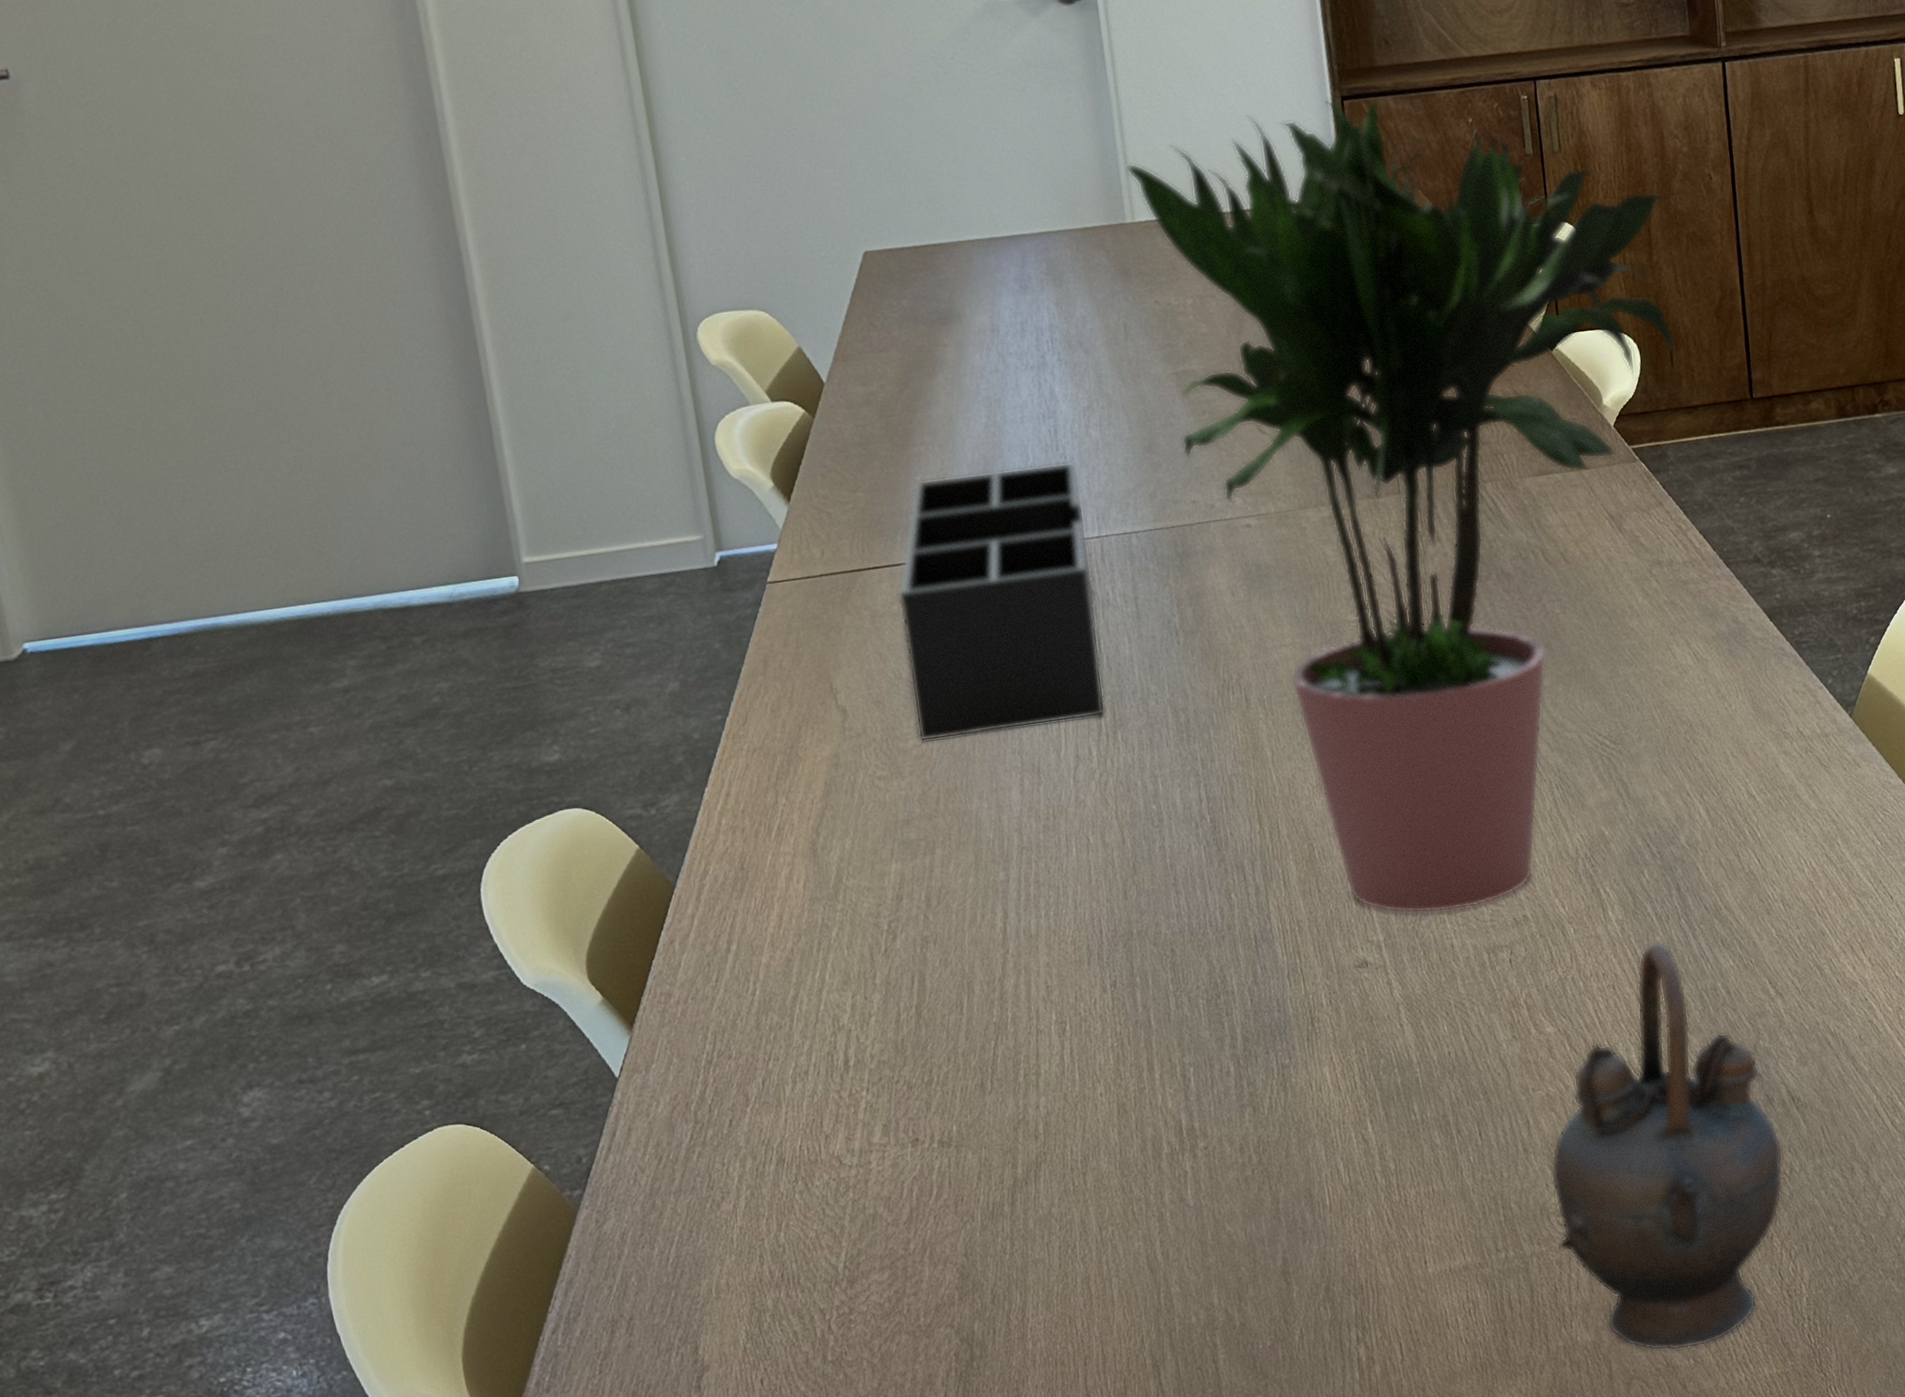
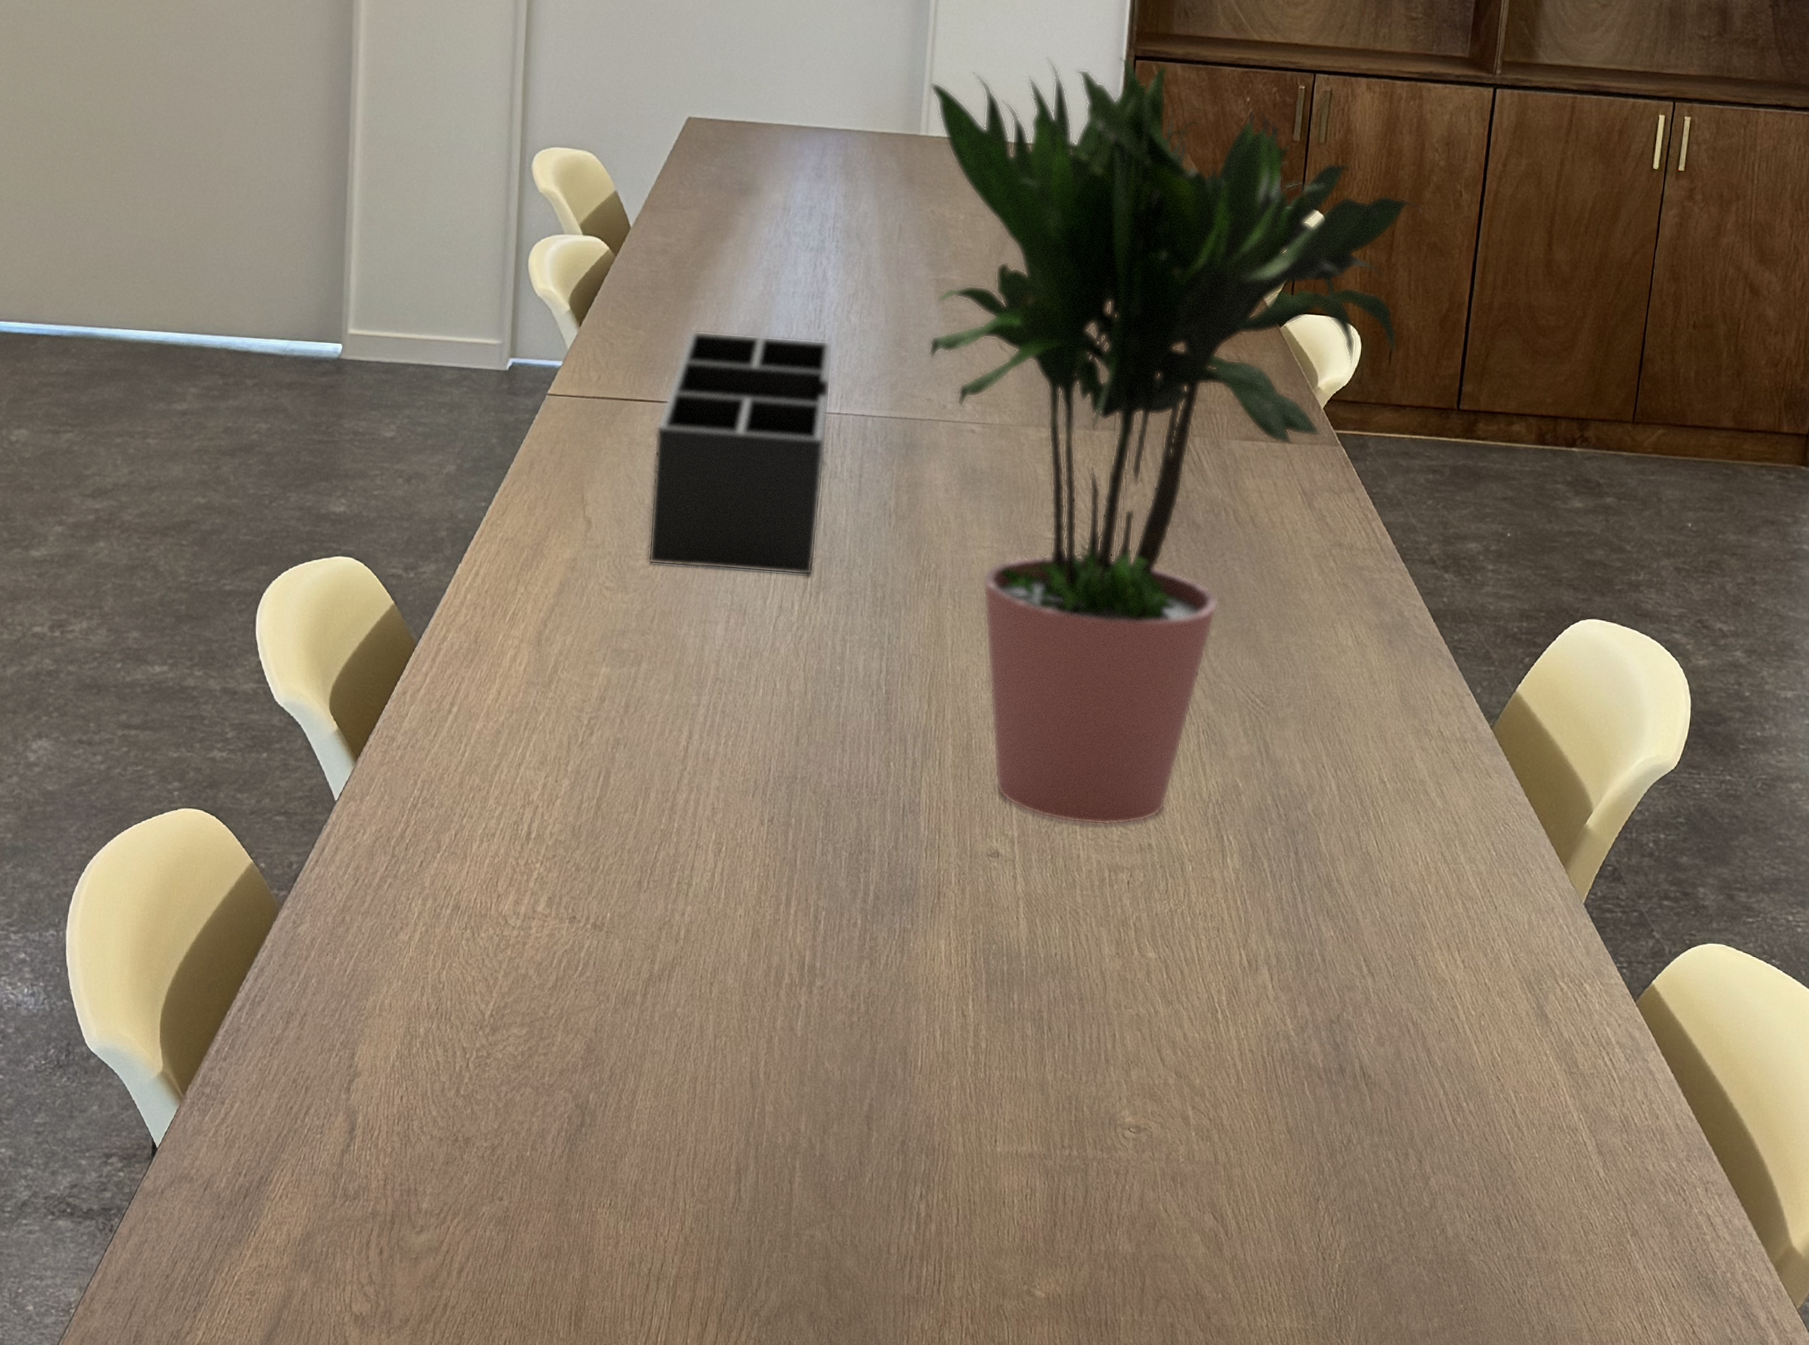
teapot: present [1550,941,1783,1351] -> none [1118,896,1345,1284]

